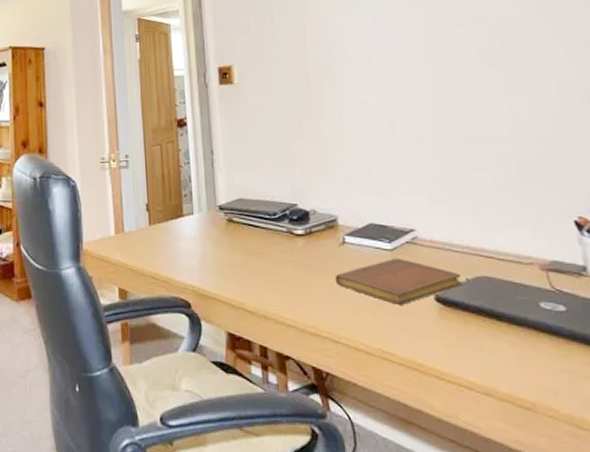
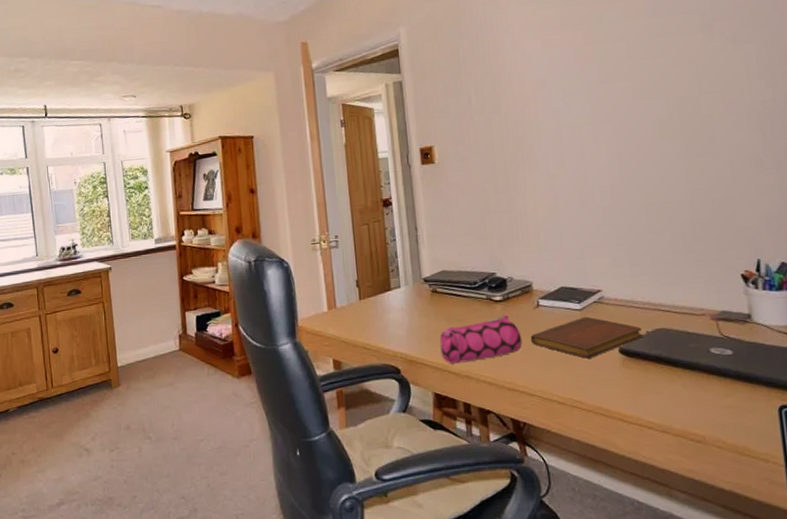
pencil case: none [235,250,326,302] -> present [440,314,523,365]

